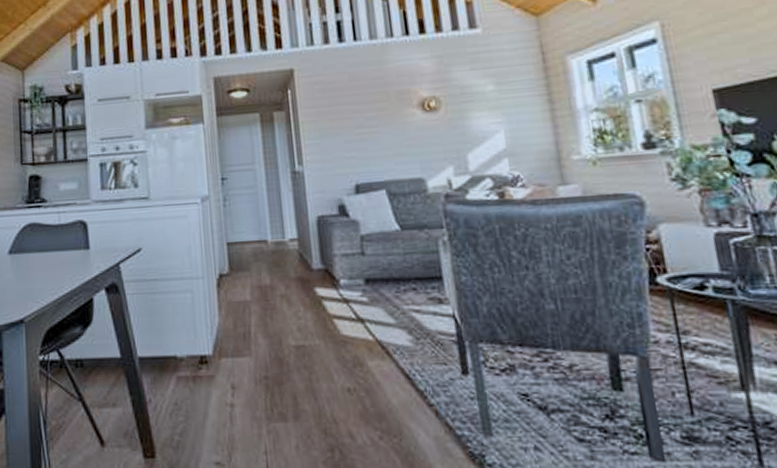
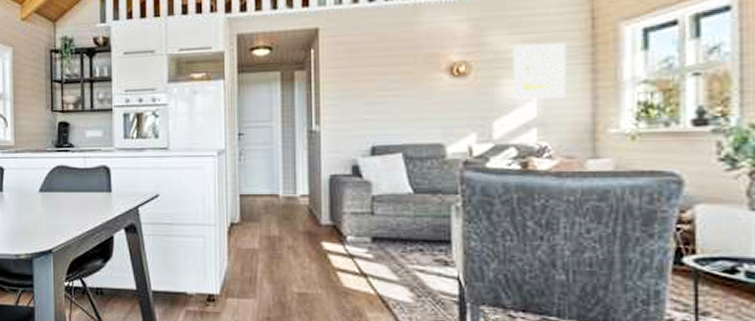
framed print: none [476,76,529,132] -> present [513,42,567,100]

